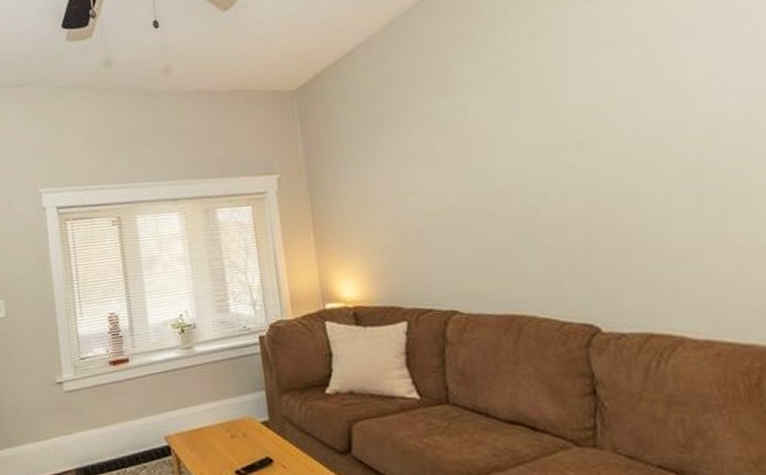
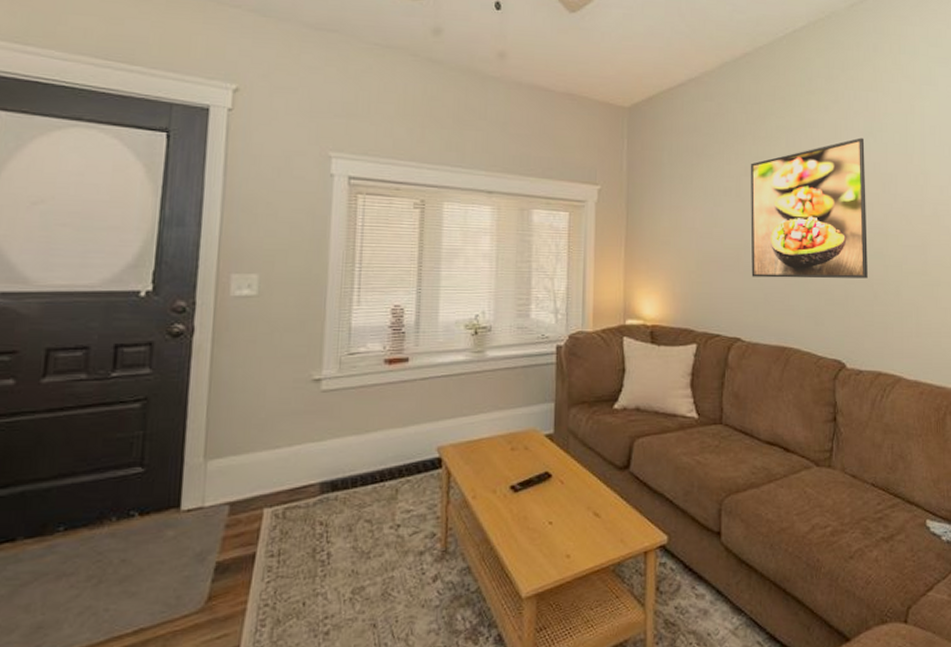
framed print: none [442,60,617,243] -> present [750,137,868,279]

